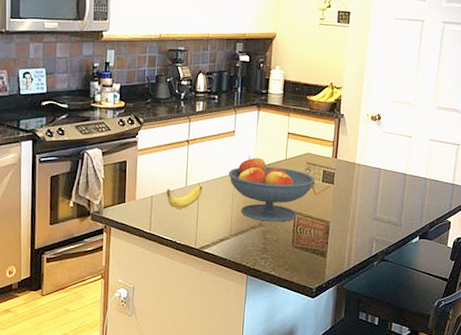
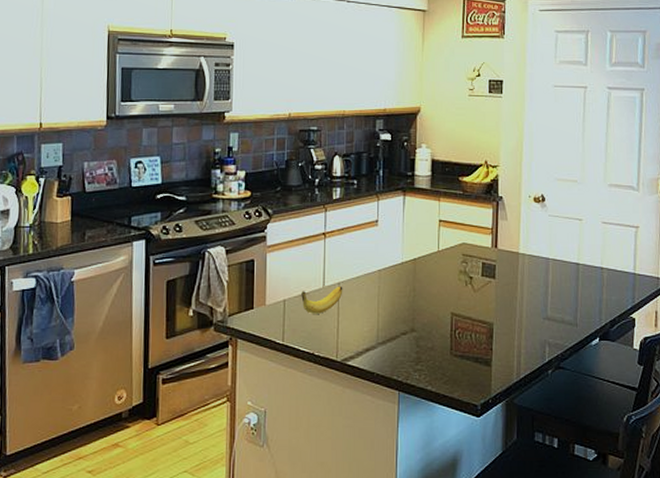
fruit bowl: present [228,156,315,222] -> none [372,249,473,326]

